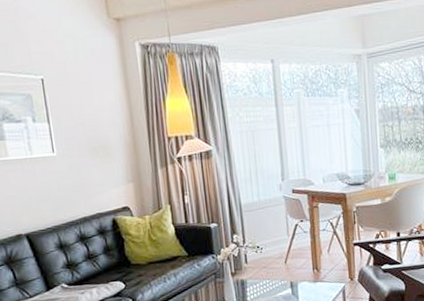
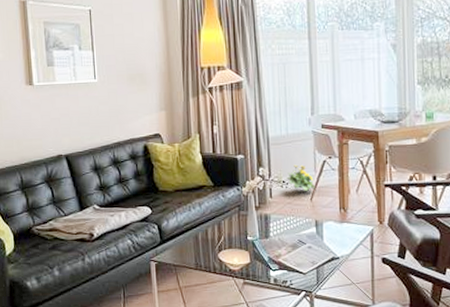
flowering plant: none [261,230,289,256] -> present [286,164,315,192]

